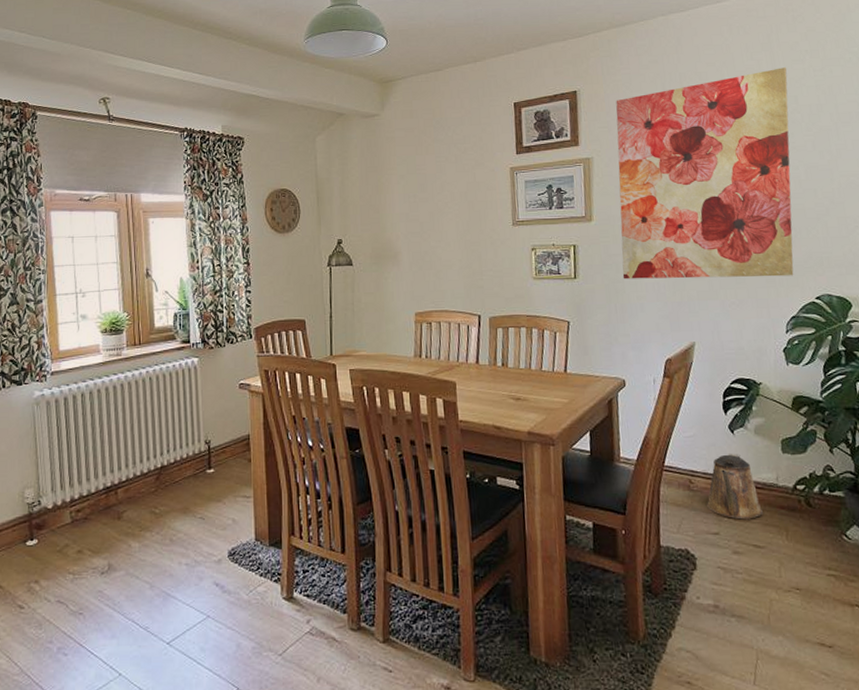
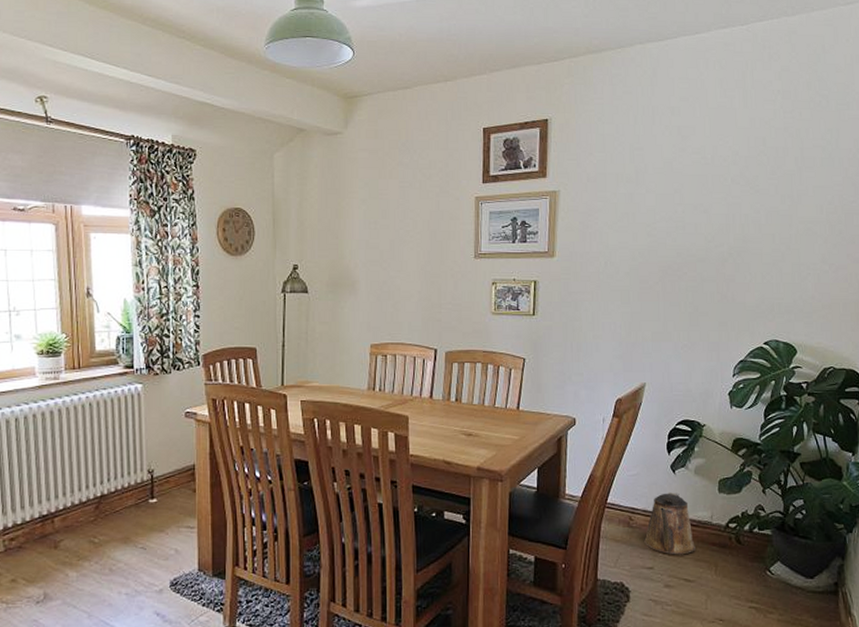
wall art: present [616,67,794,280] -> none [580,107,758,321]

